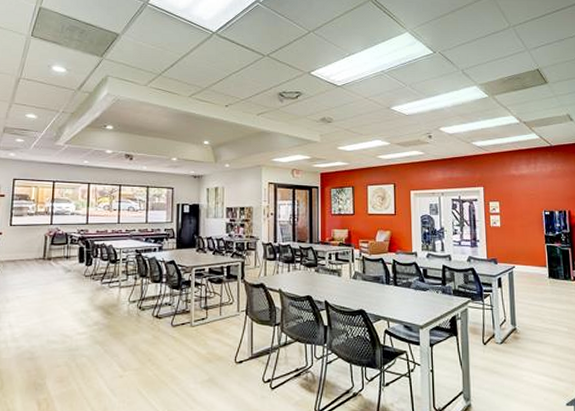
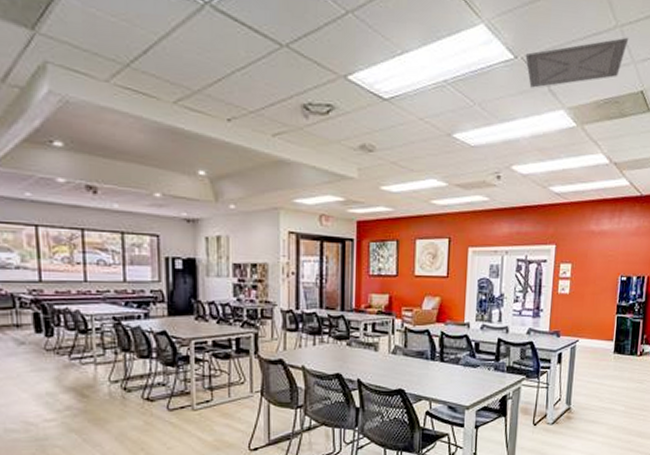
ceiling vent: none [441,33,521,72] -> present [525,37,629,88]

